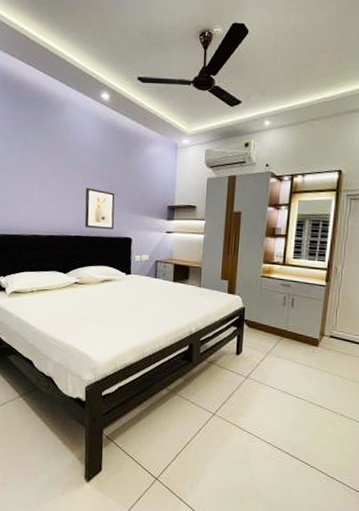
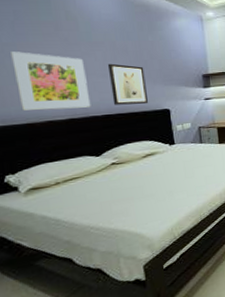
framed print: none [17,171,68,227] -> present [11,51,91,110]

